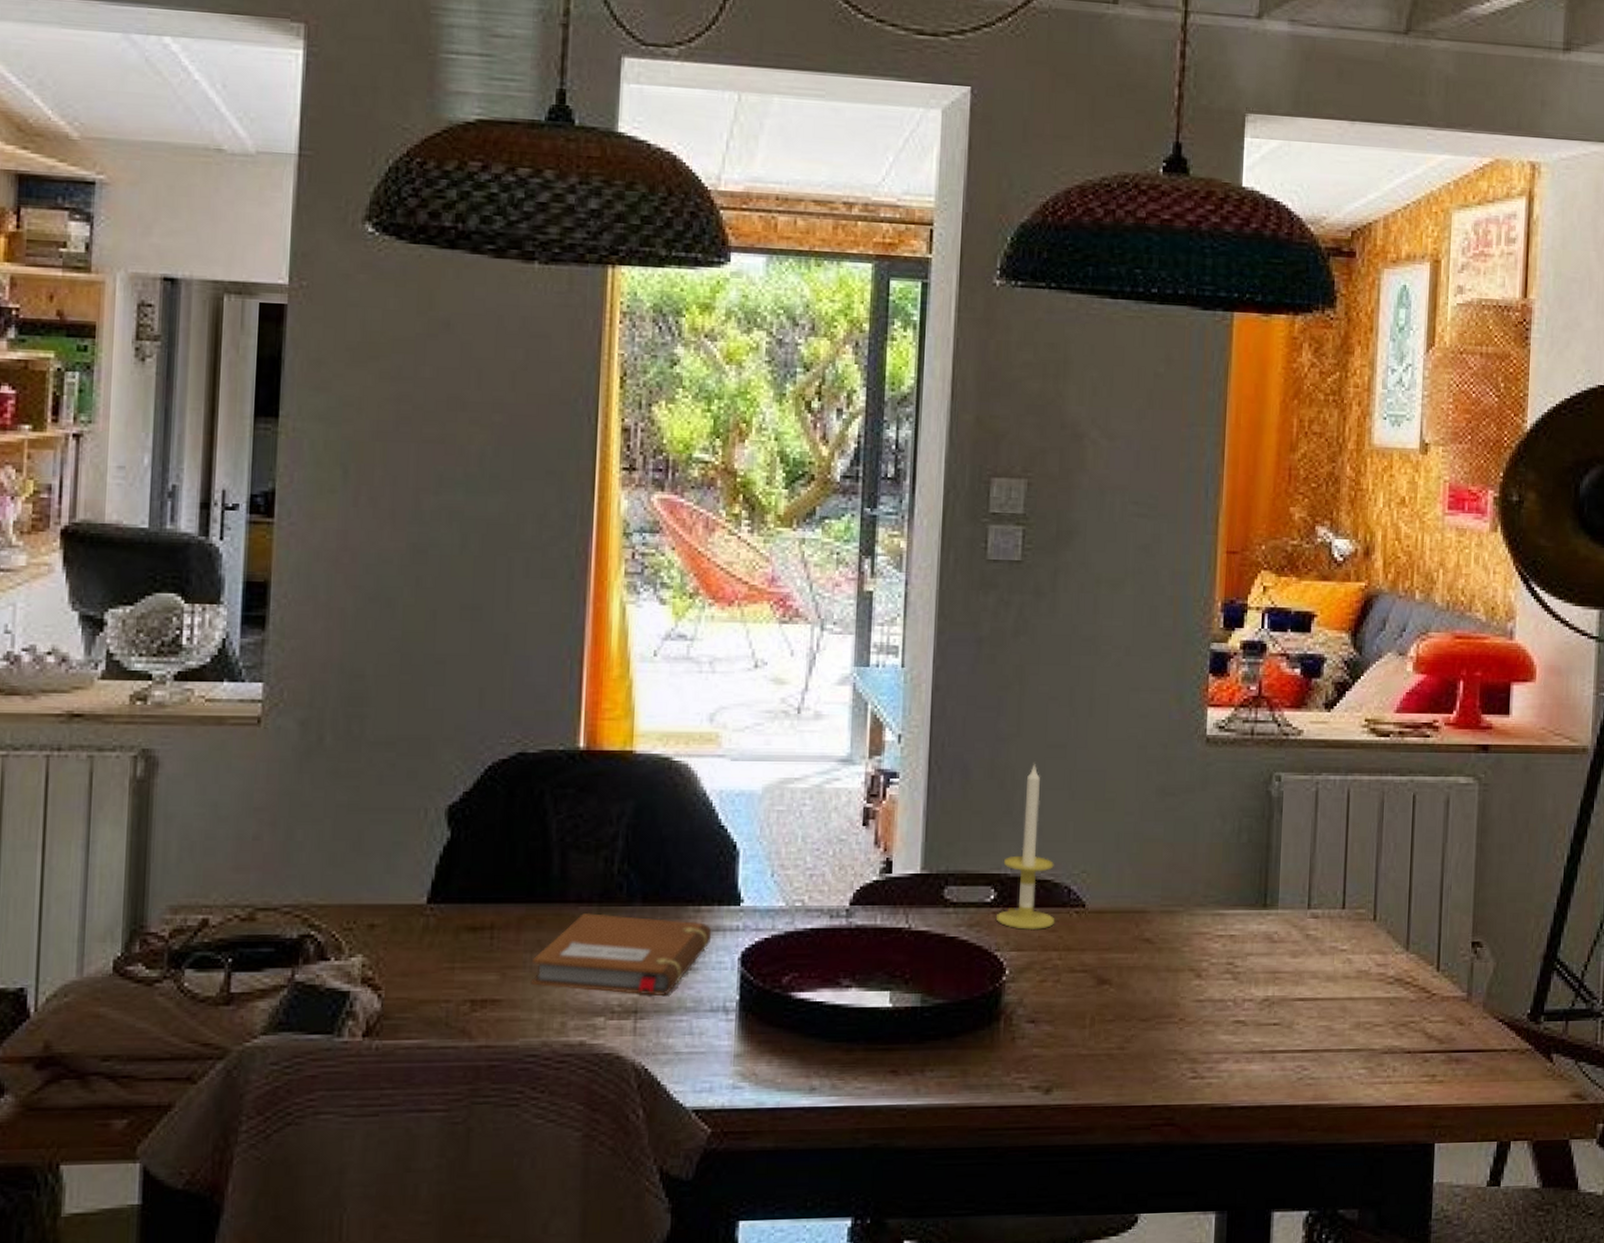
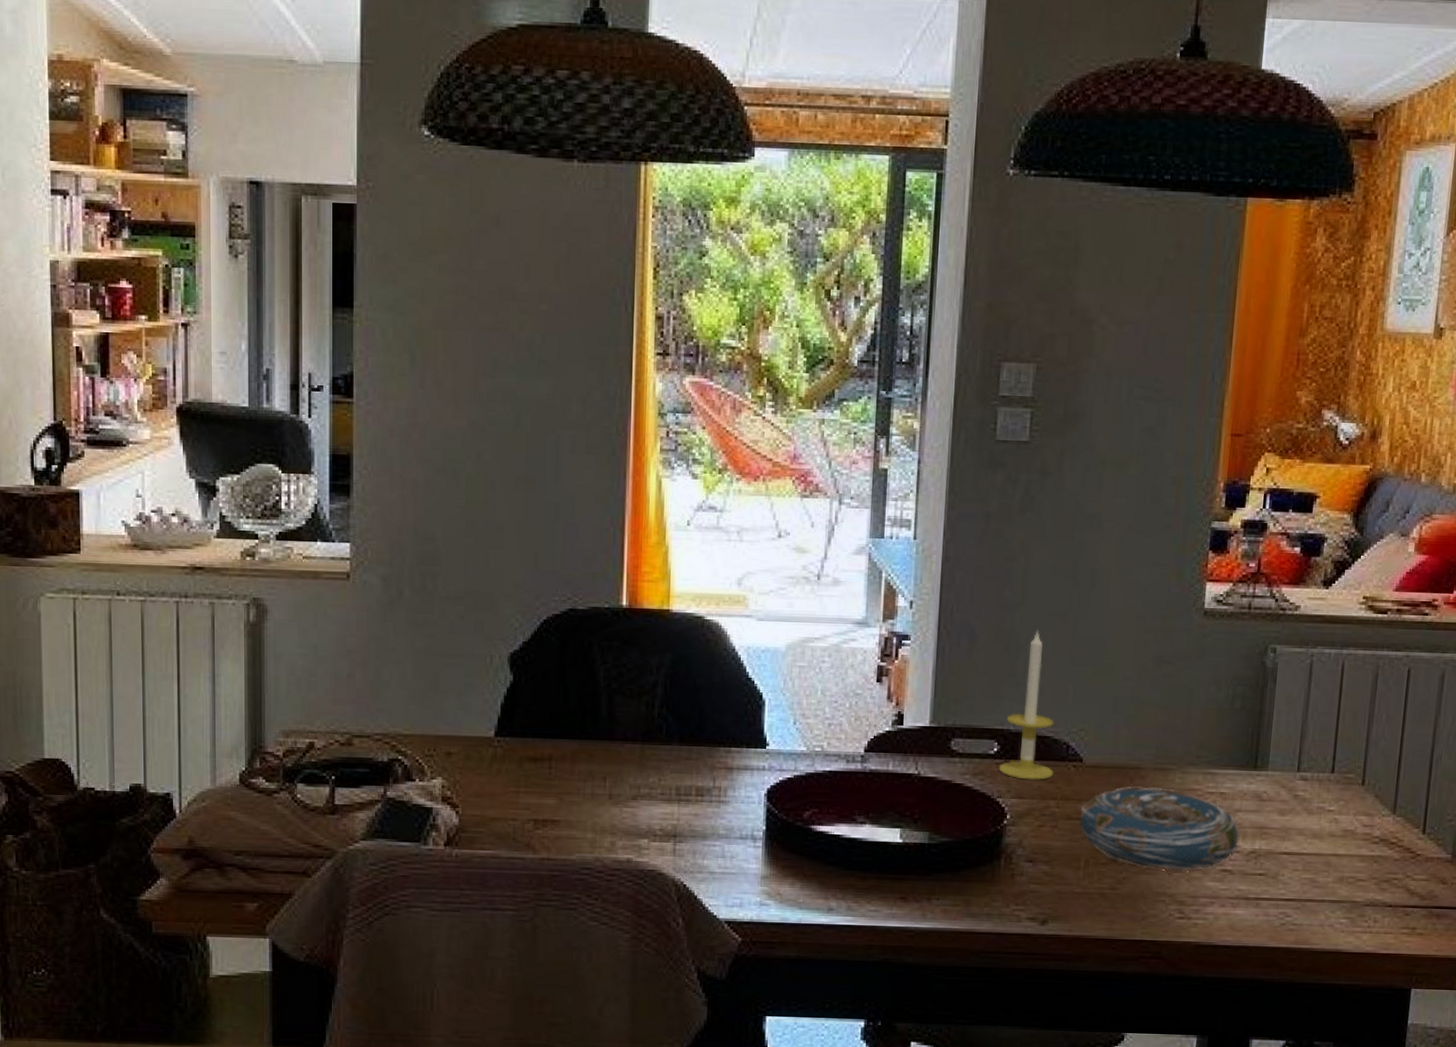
notebook: present [530,913,712,997] -> none [584,750,741,824]
decorative bowl: none [1083,932,1251,1025] -> present [1079,787,1240,871]

